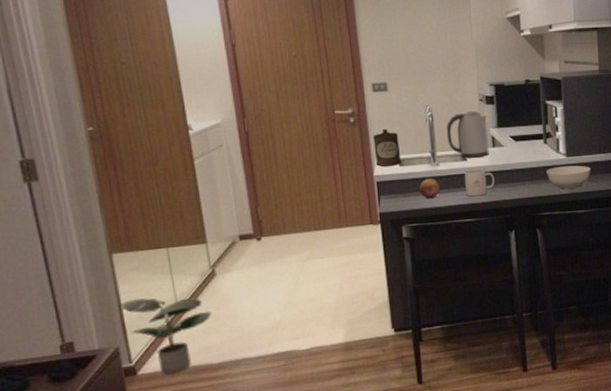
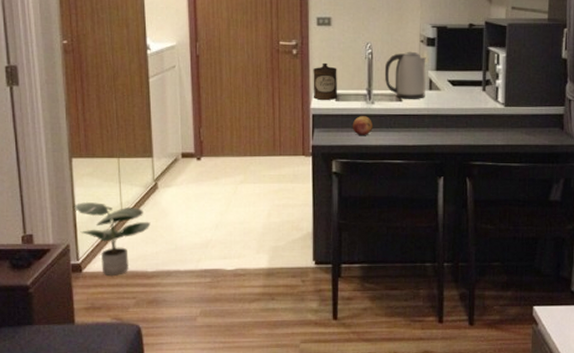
mug: present [464,169,495,197] -> none [397,111,428,138]
bowl: present [546,165,592,189] -> none [482,116,530,140]

